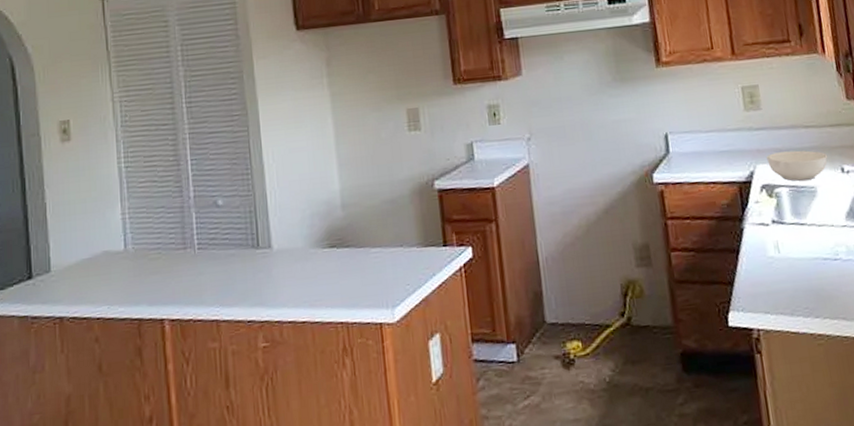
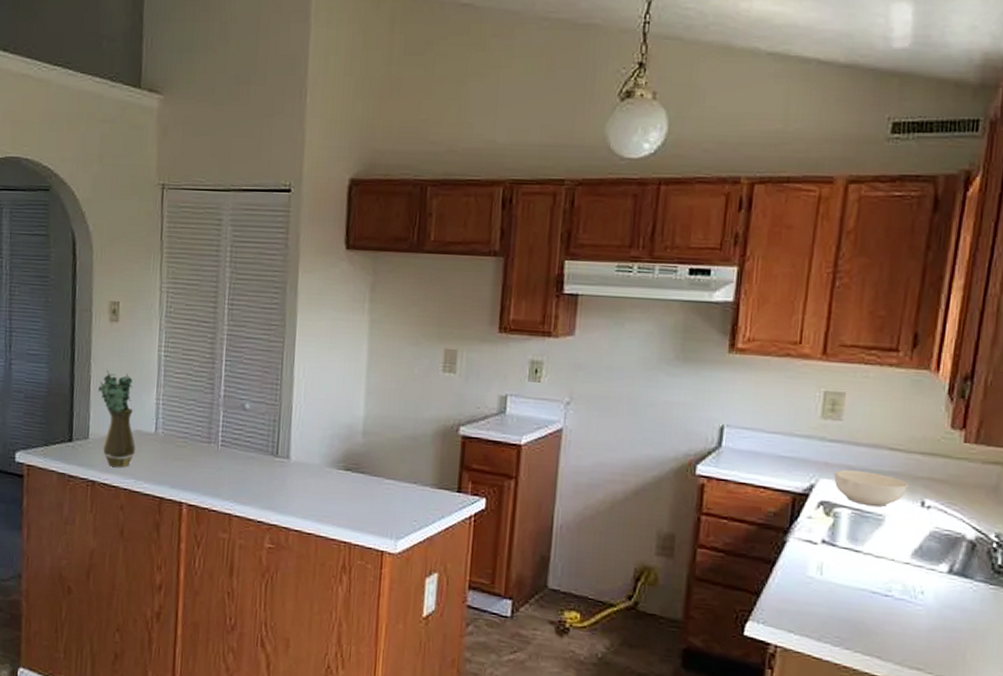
vase: none [56,192,105,298] -> present [98,370,136,468]

